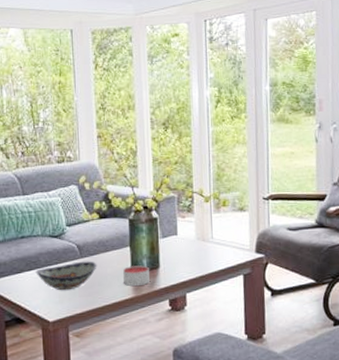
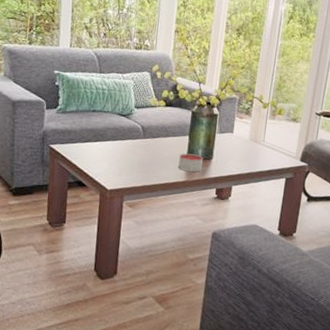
decorative bowl: present [35,261,97,291] -> none [101,141,157,165]

